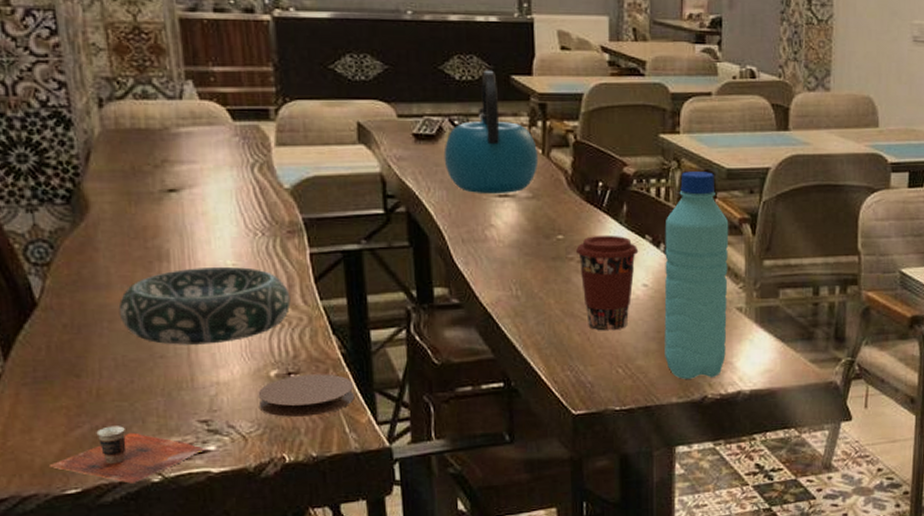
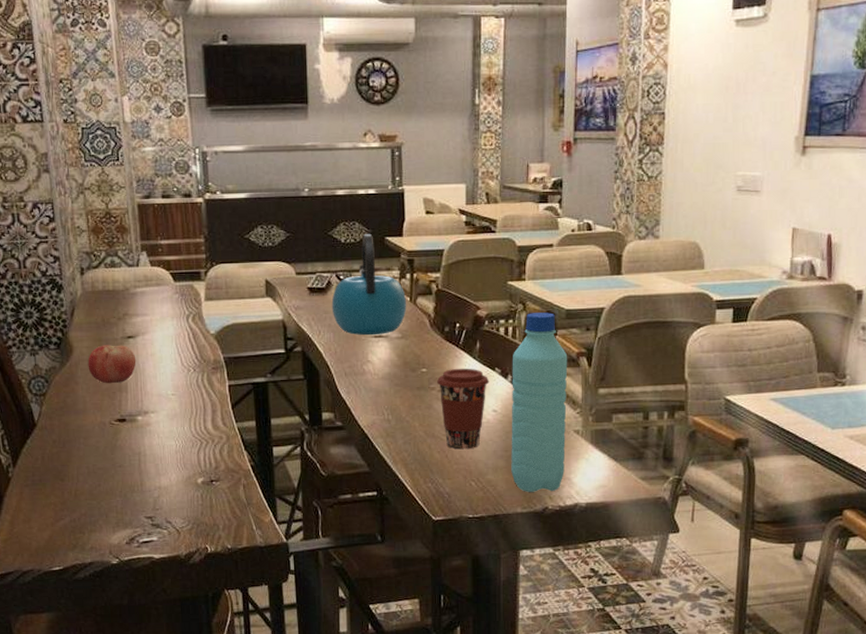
cup: present [48,426,207,484] -> none [41,519,151,564]
fruit: none [111,200,182,251] -> present [88,345,136,384]
decorative bowl: present [118,266,291,345] -> none [91,396,214,457]
coaster: present [258,374,355,417] -> none [188,482,261,516]

